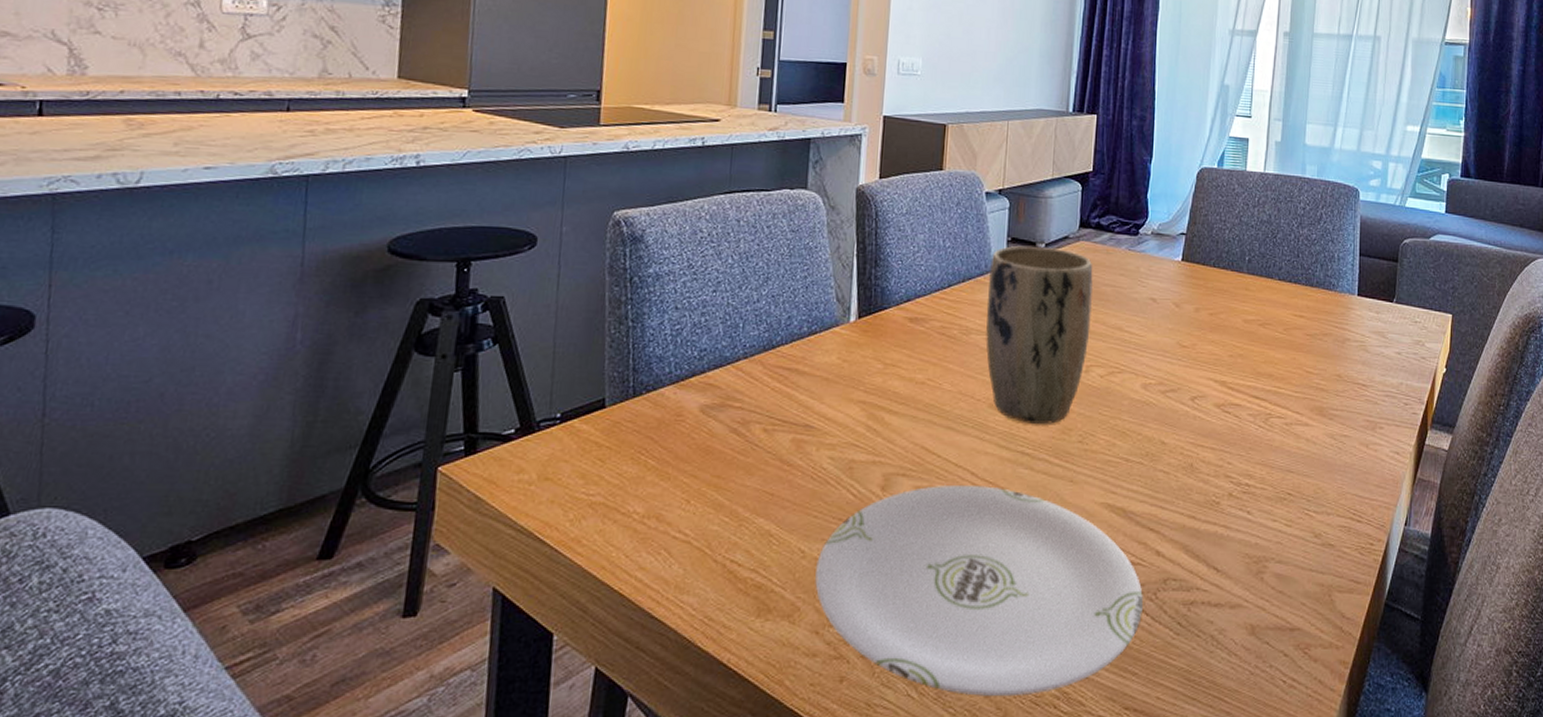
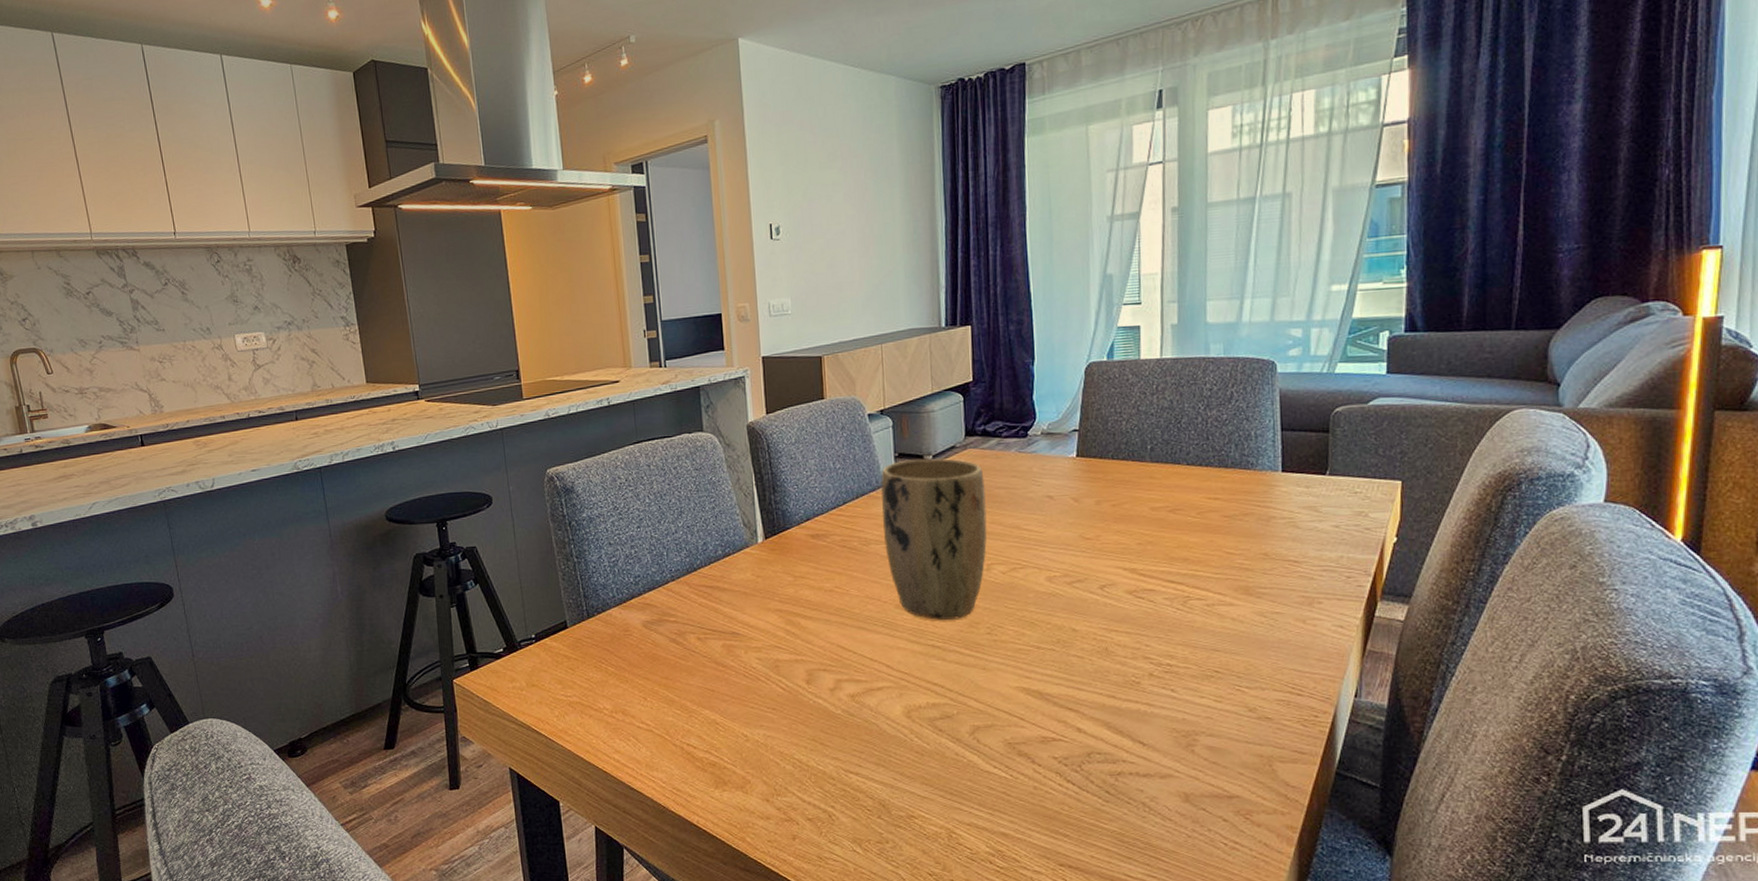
plate: present [815,486,1143,697] -> none [759,676,1069,854]

